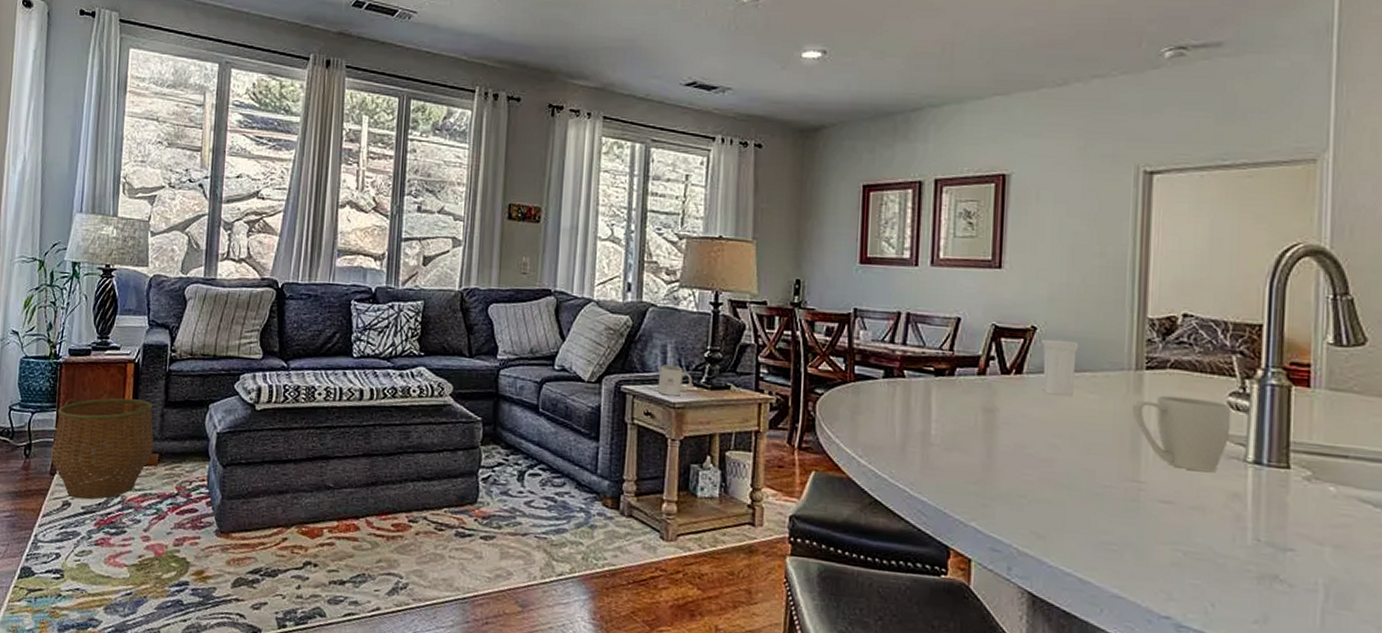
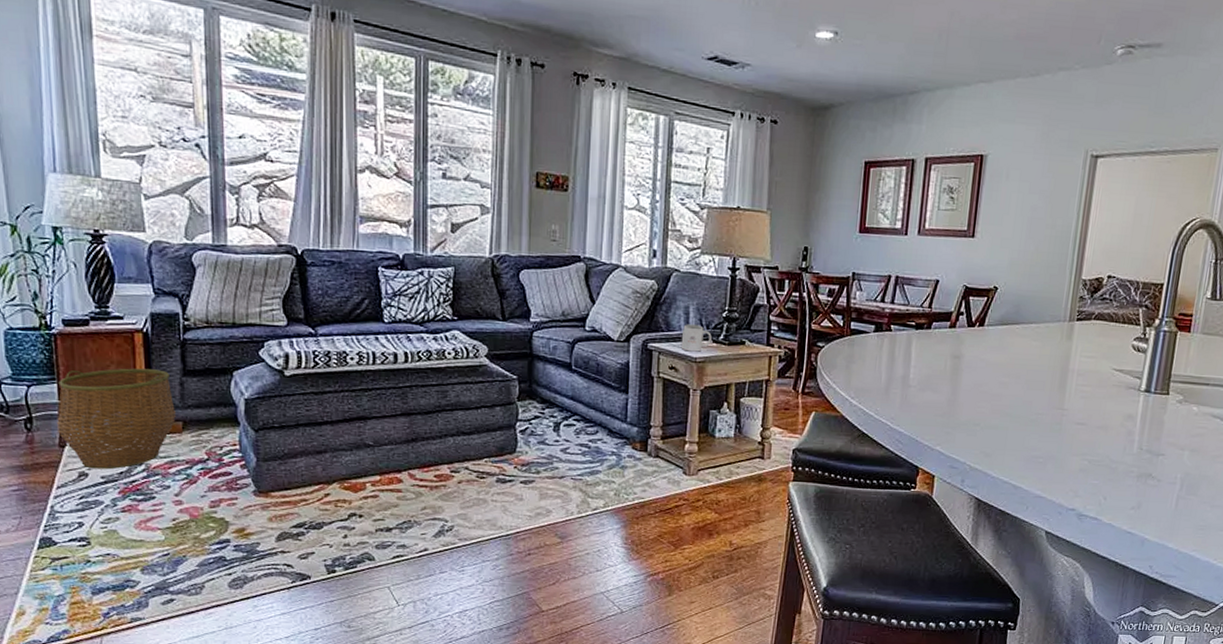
cup: present [1041,338,1079,398] -> none [999,297,1029,345]
mug: present [1133,395,1232,473] -> none [1063,341,1135,400]

